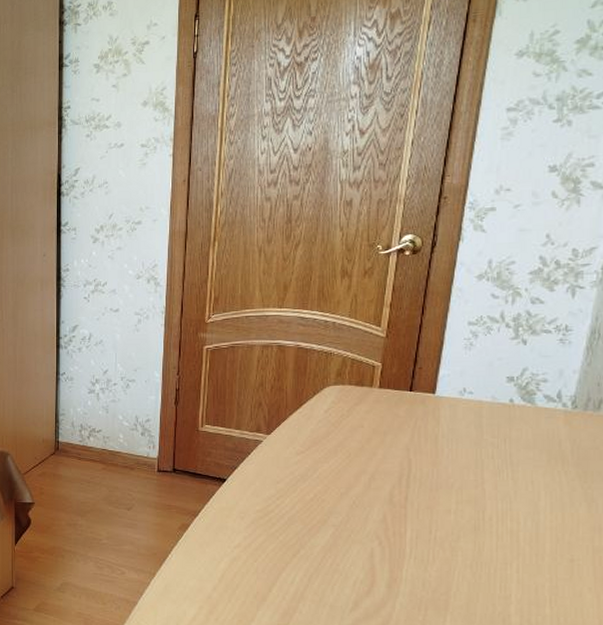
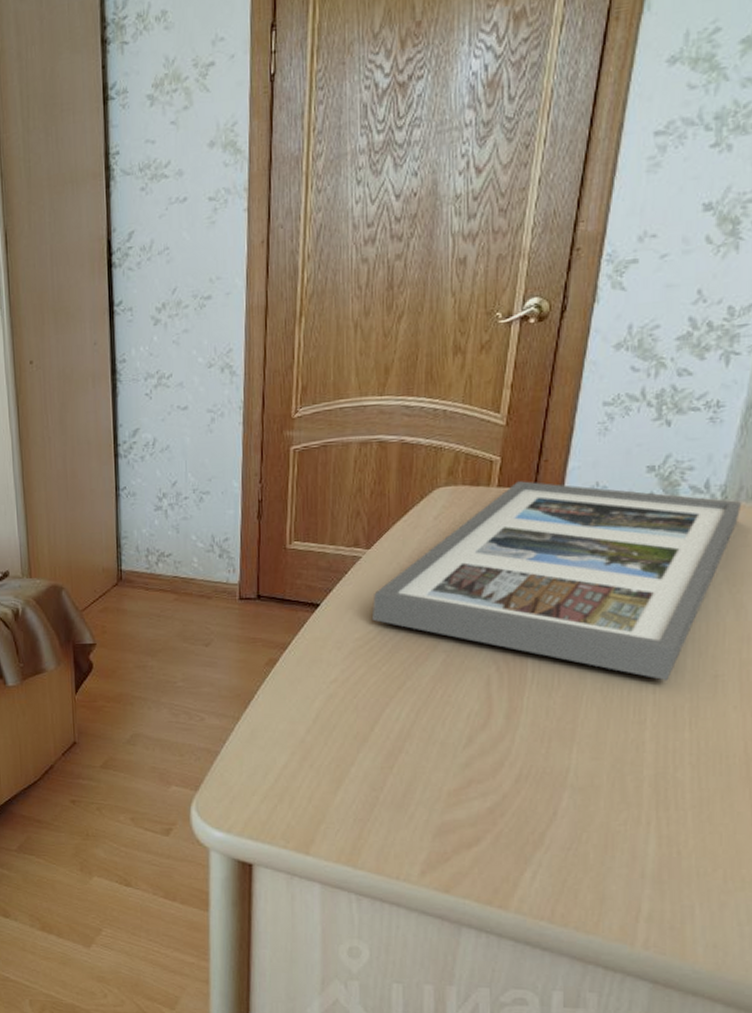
photo frame: none [272,384,590,562] -> present [373,481,742,681]

